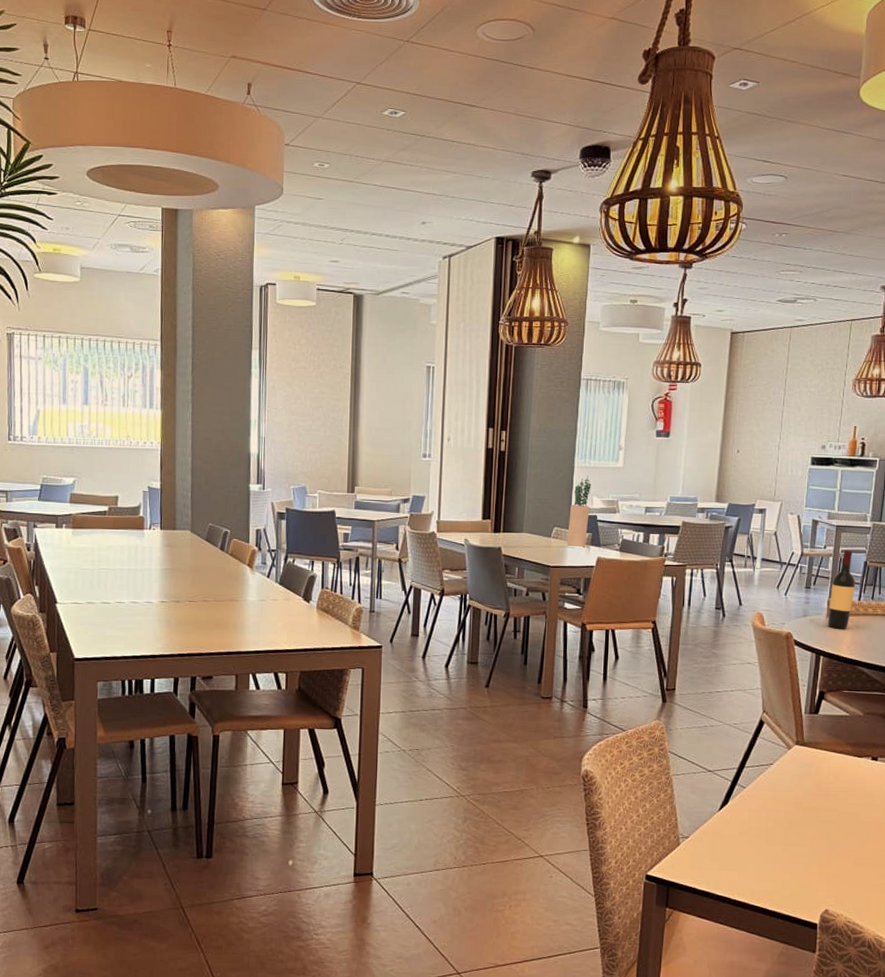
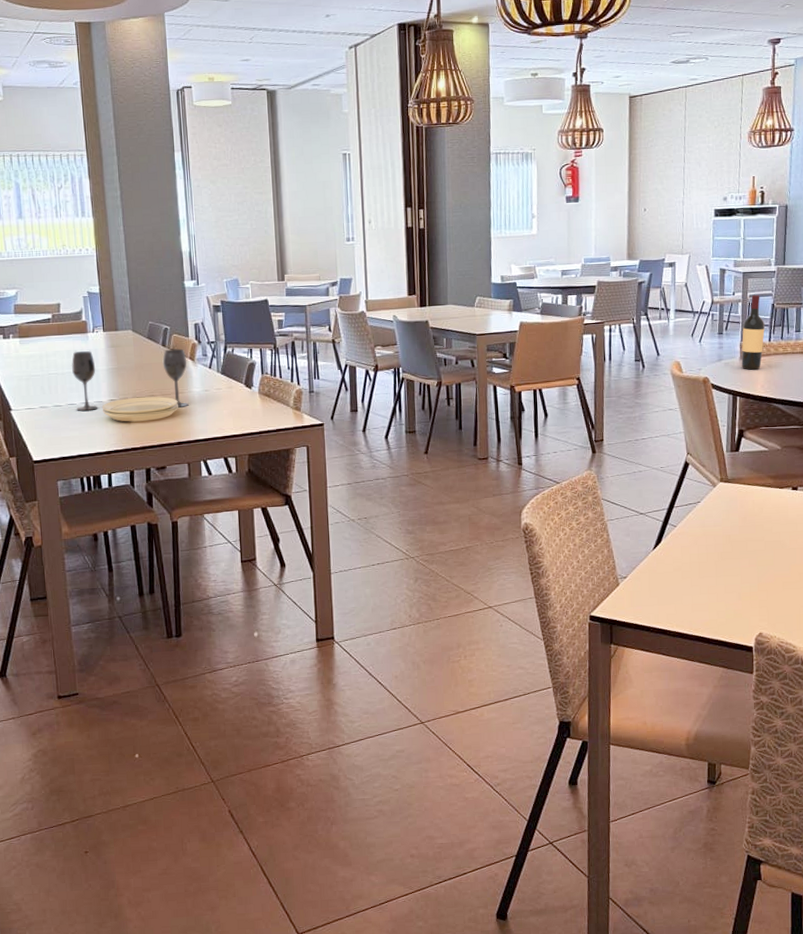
wine glass: none [124,548,149,611] -> present [72,351,97,411]
plate: none [151,601,232,627] -> present [102,396,179,422]
wine glass: none [219,553,245,616] -> present [162,348,189,408]
vase: present [567,475,592,549] -> none [490,245,509,316]

